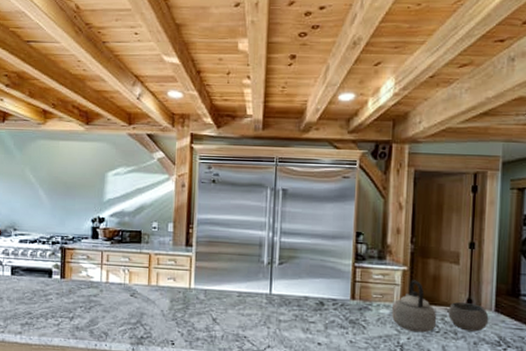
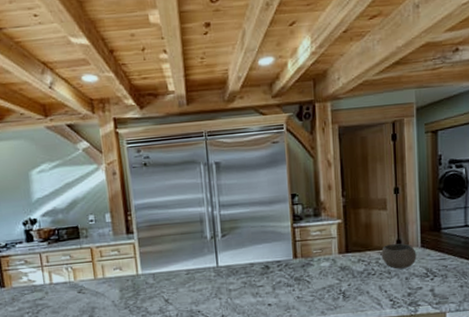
teapot: present [392,280,437,333] -> none [332,230,372,279]

